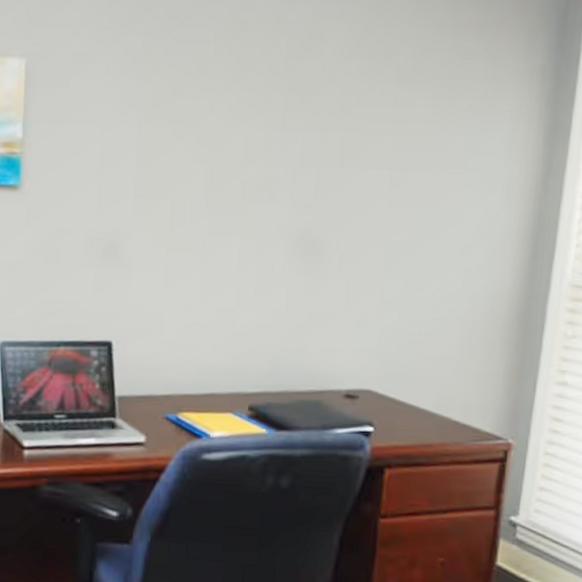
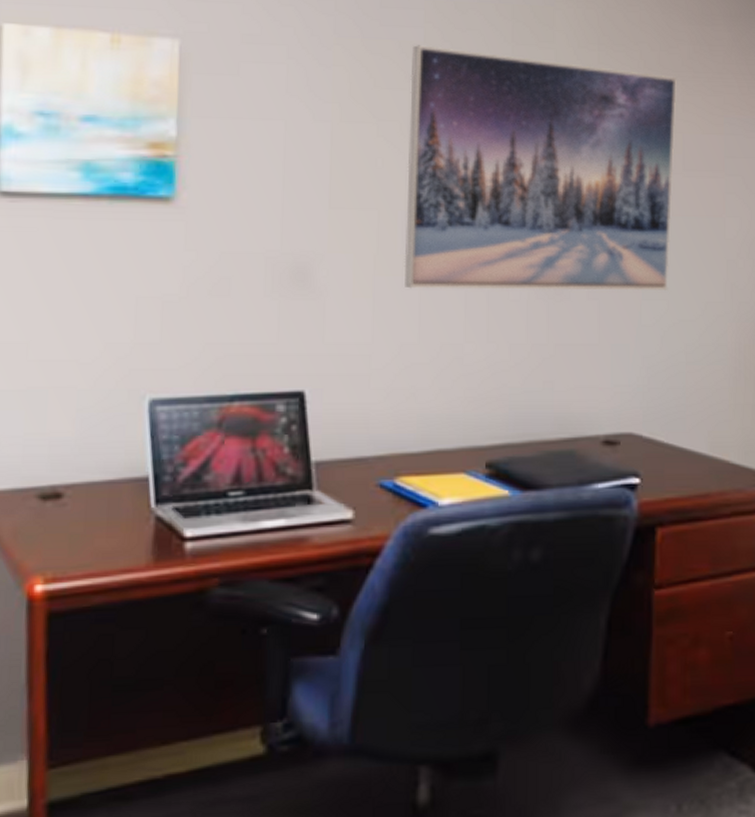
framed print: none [191,59,428,271] -> present [404,45,677,290]

